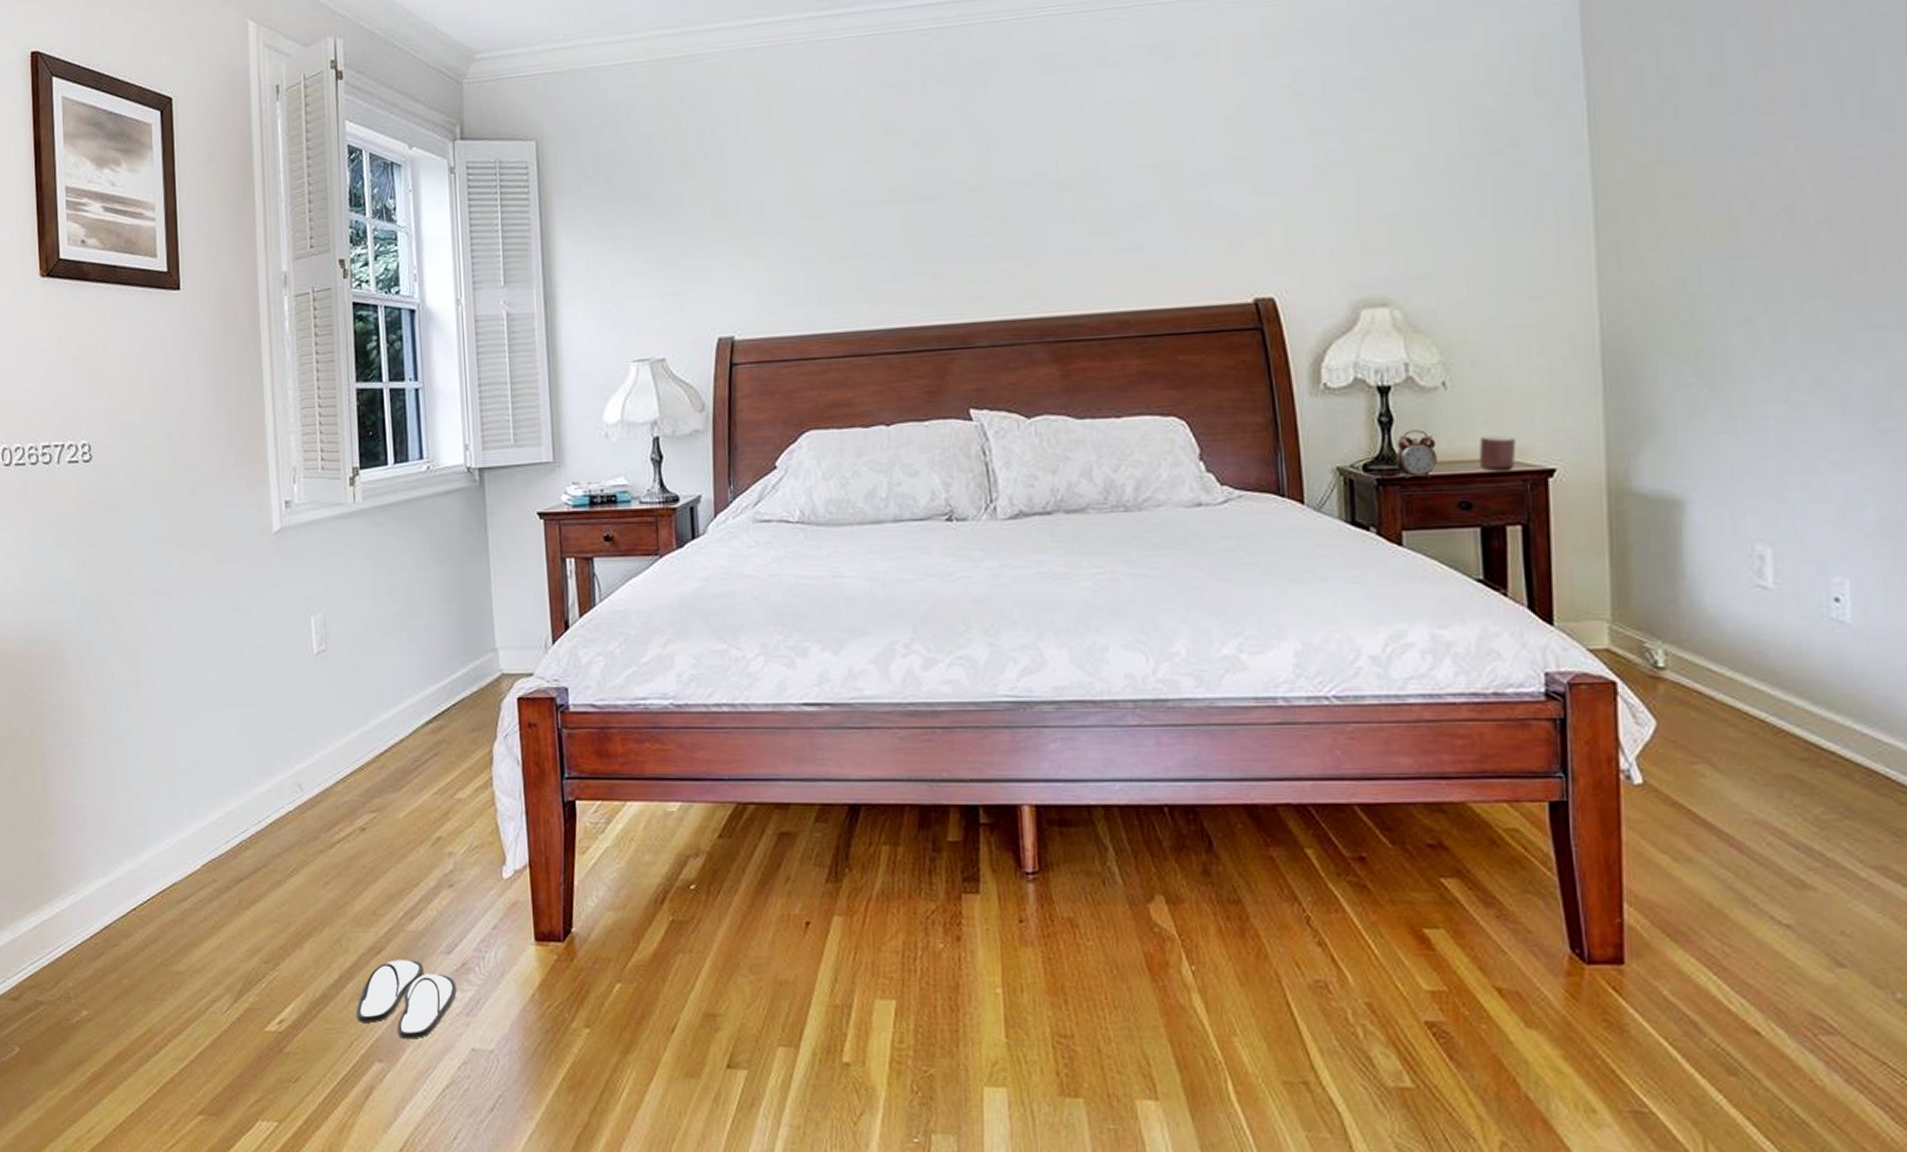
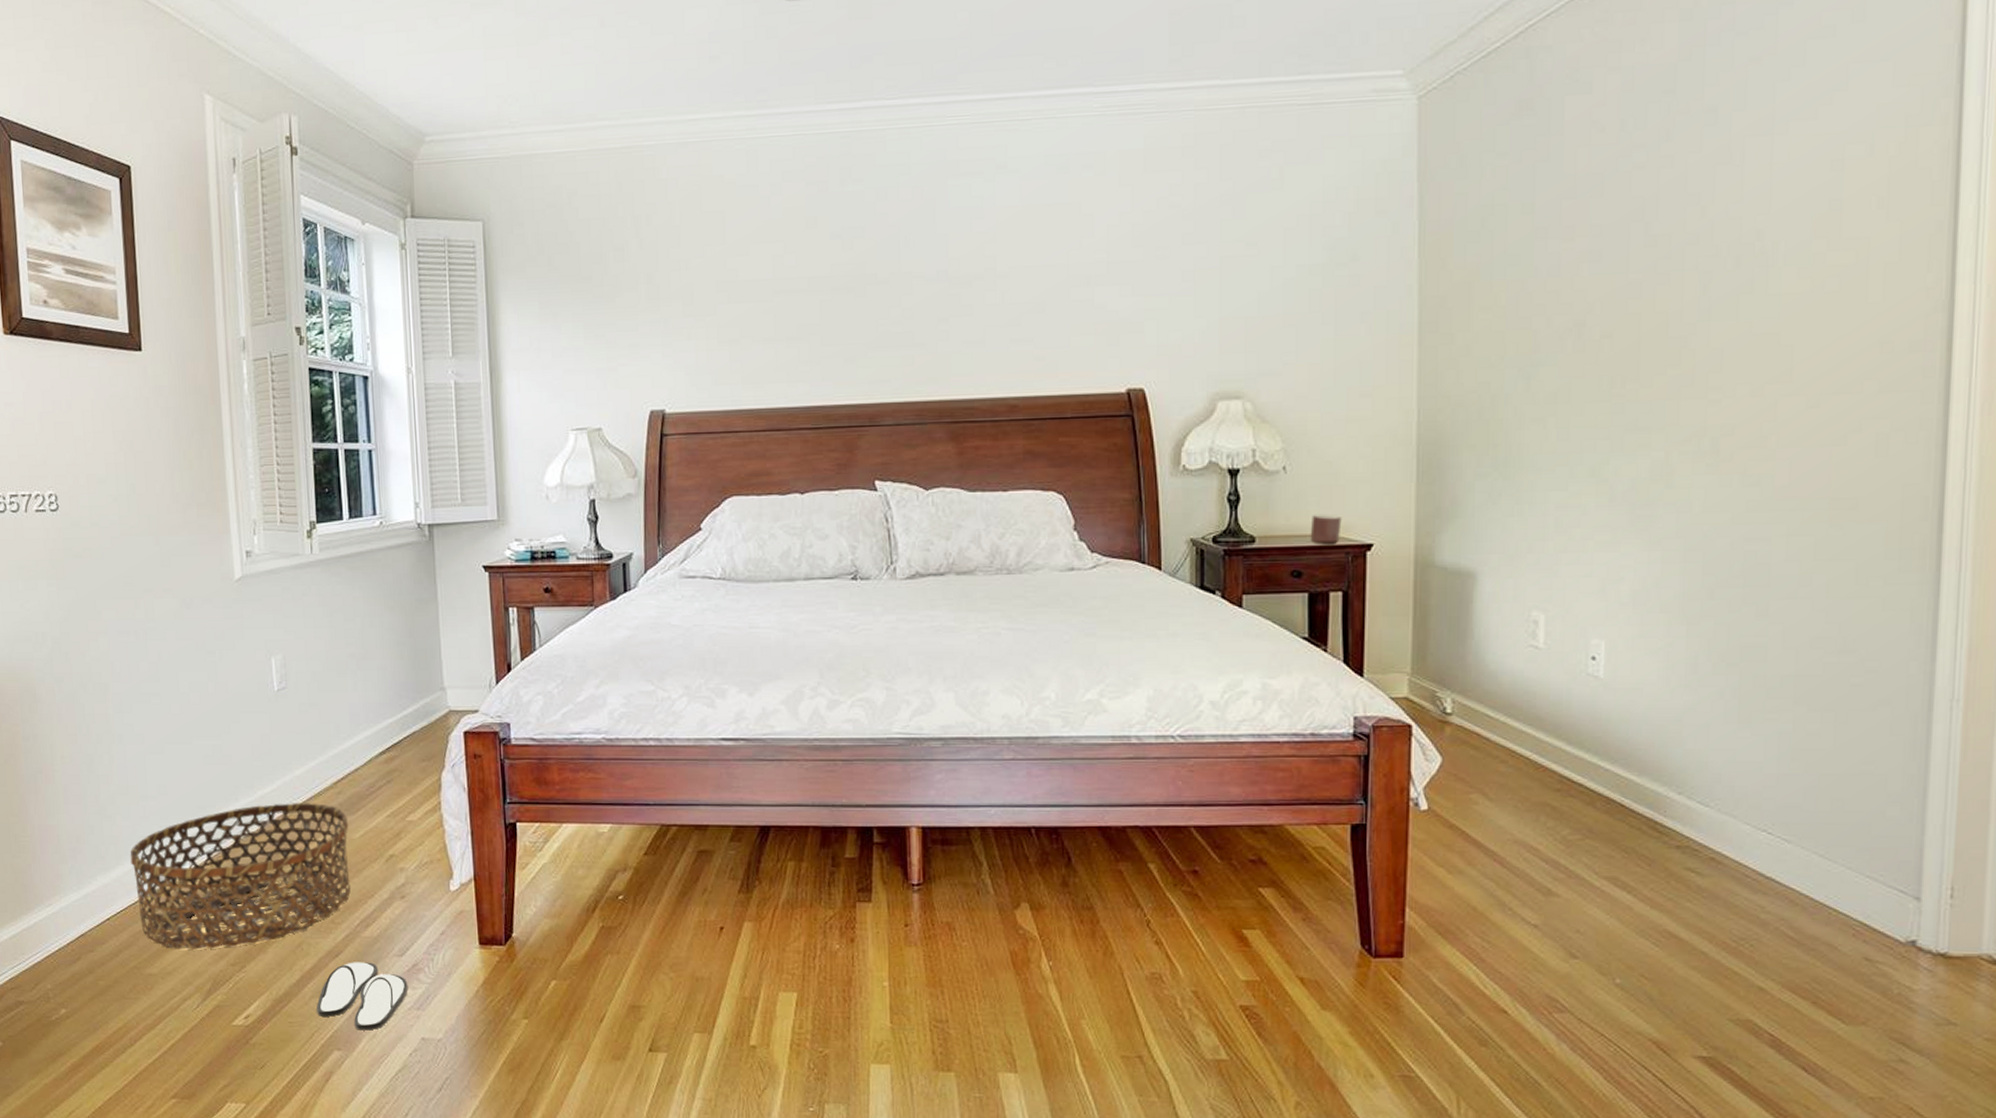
basket: none [158,779,394,945] -> present [130,803,351,950]
alarm clock: present [1395,430,1437,479] -> none [1240,508,1275,550]

